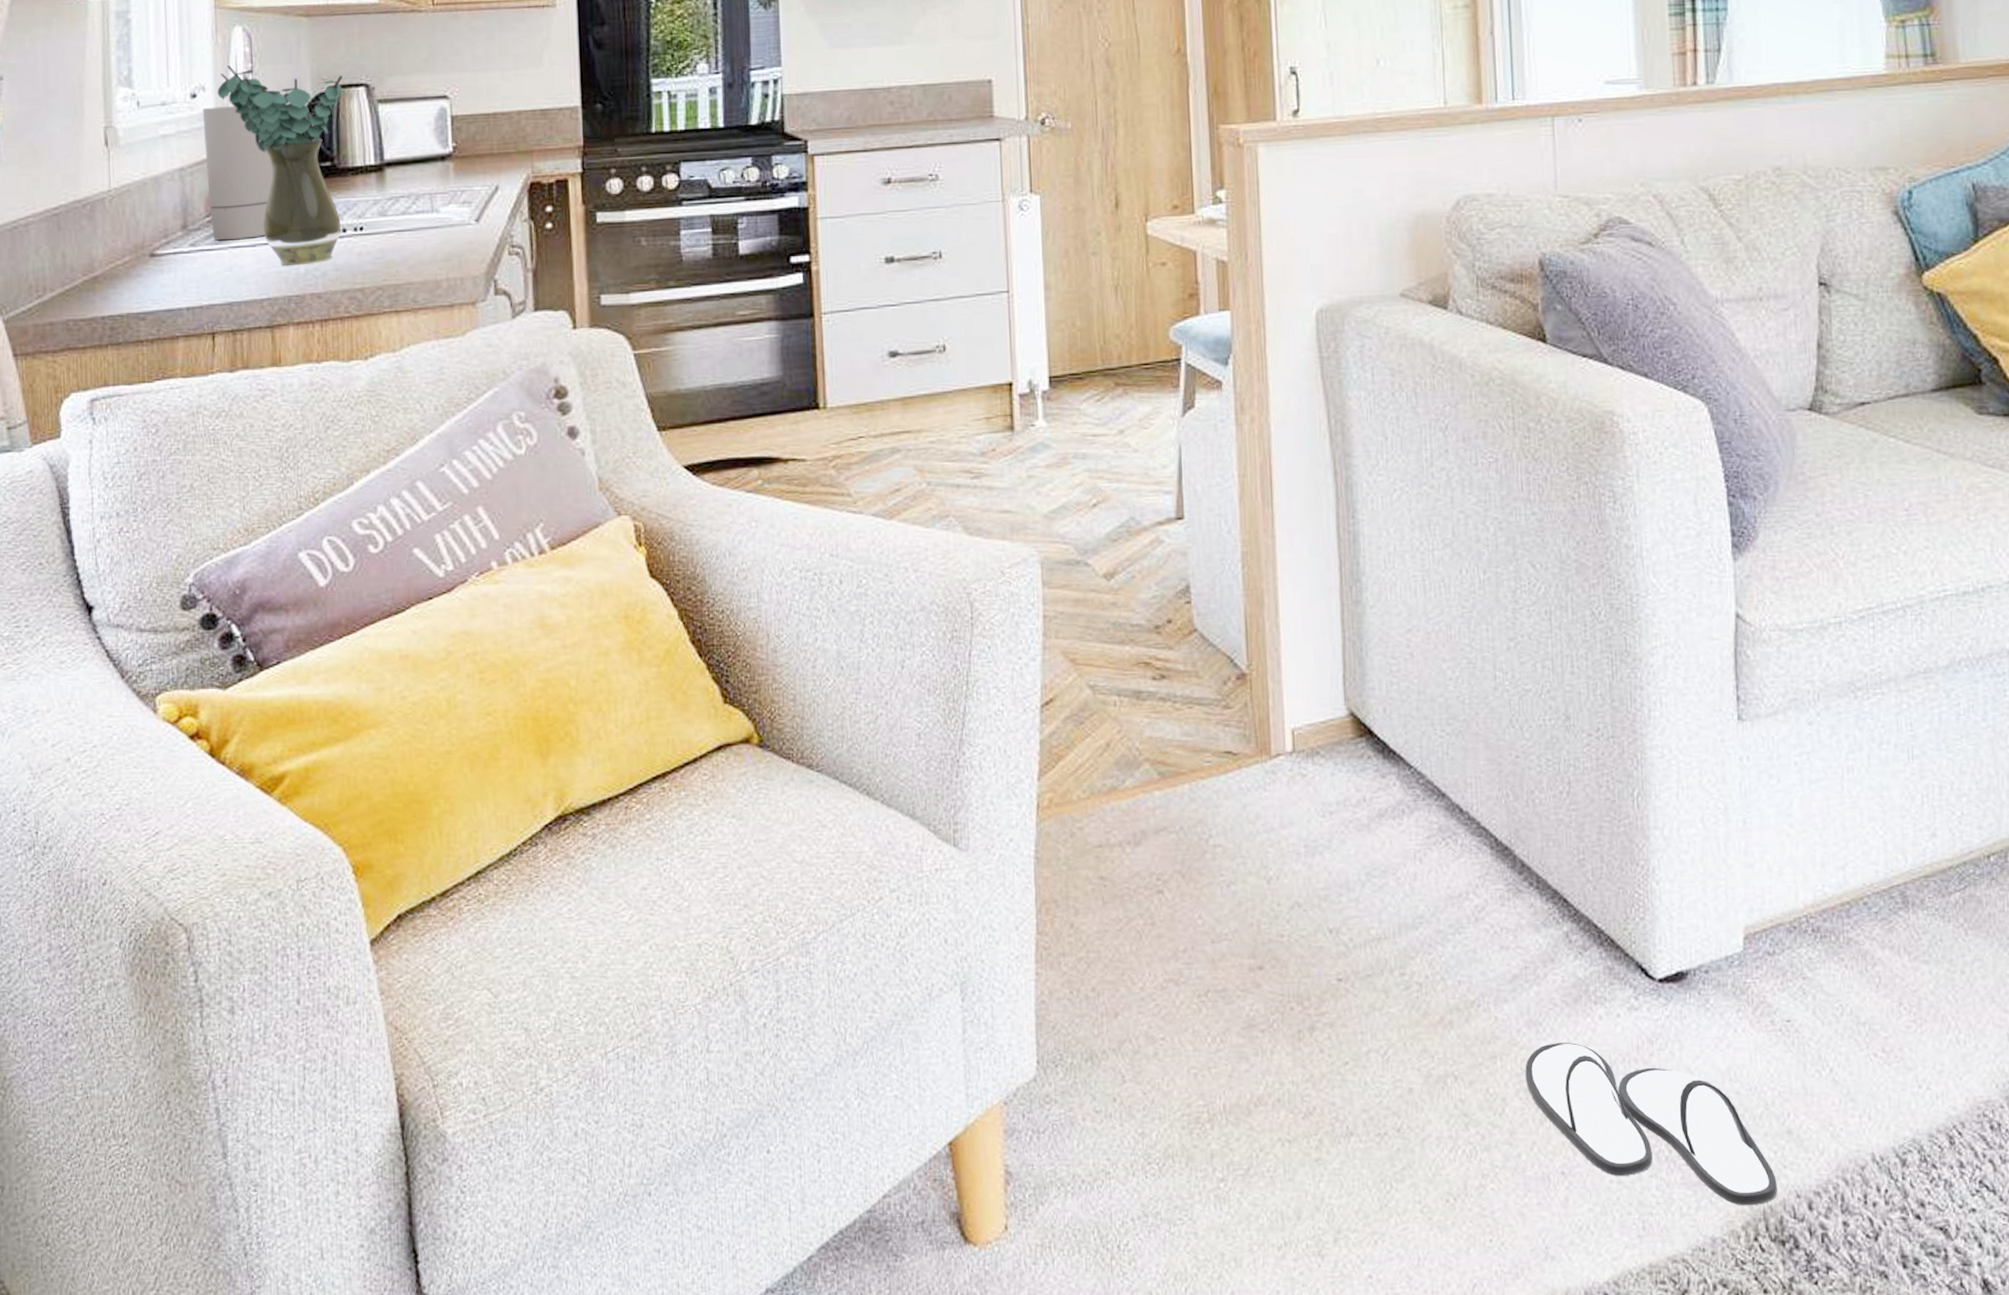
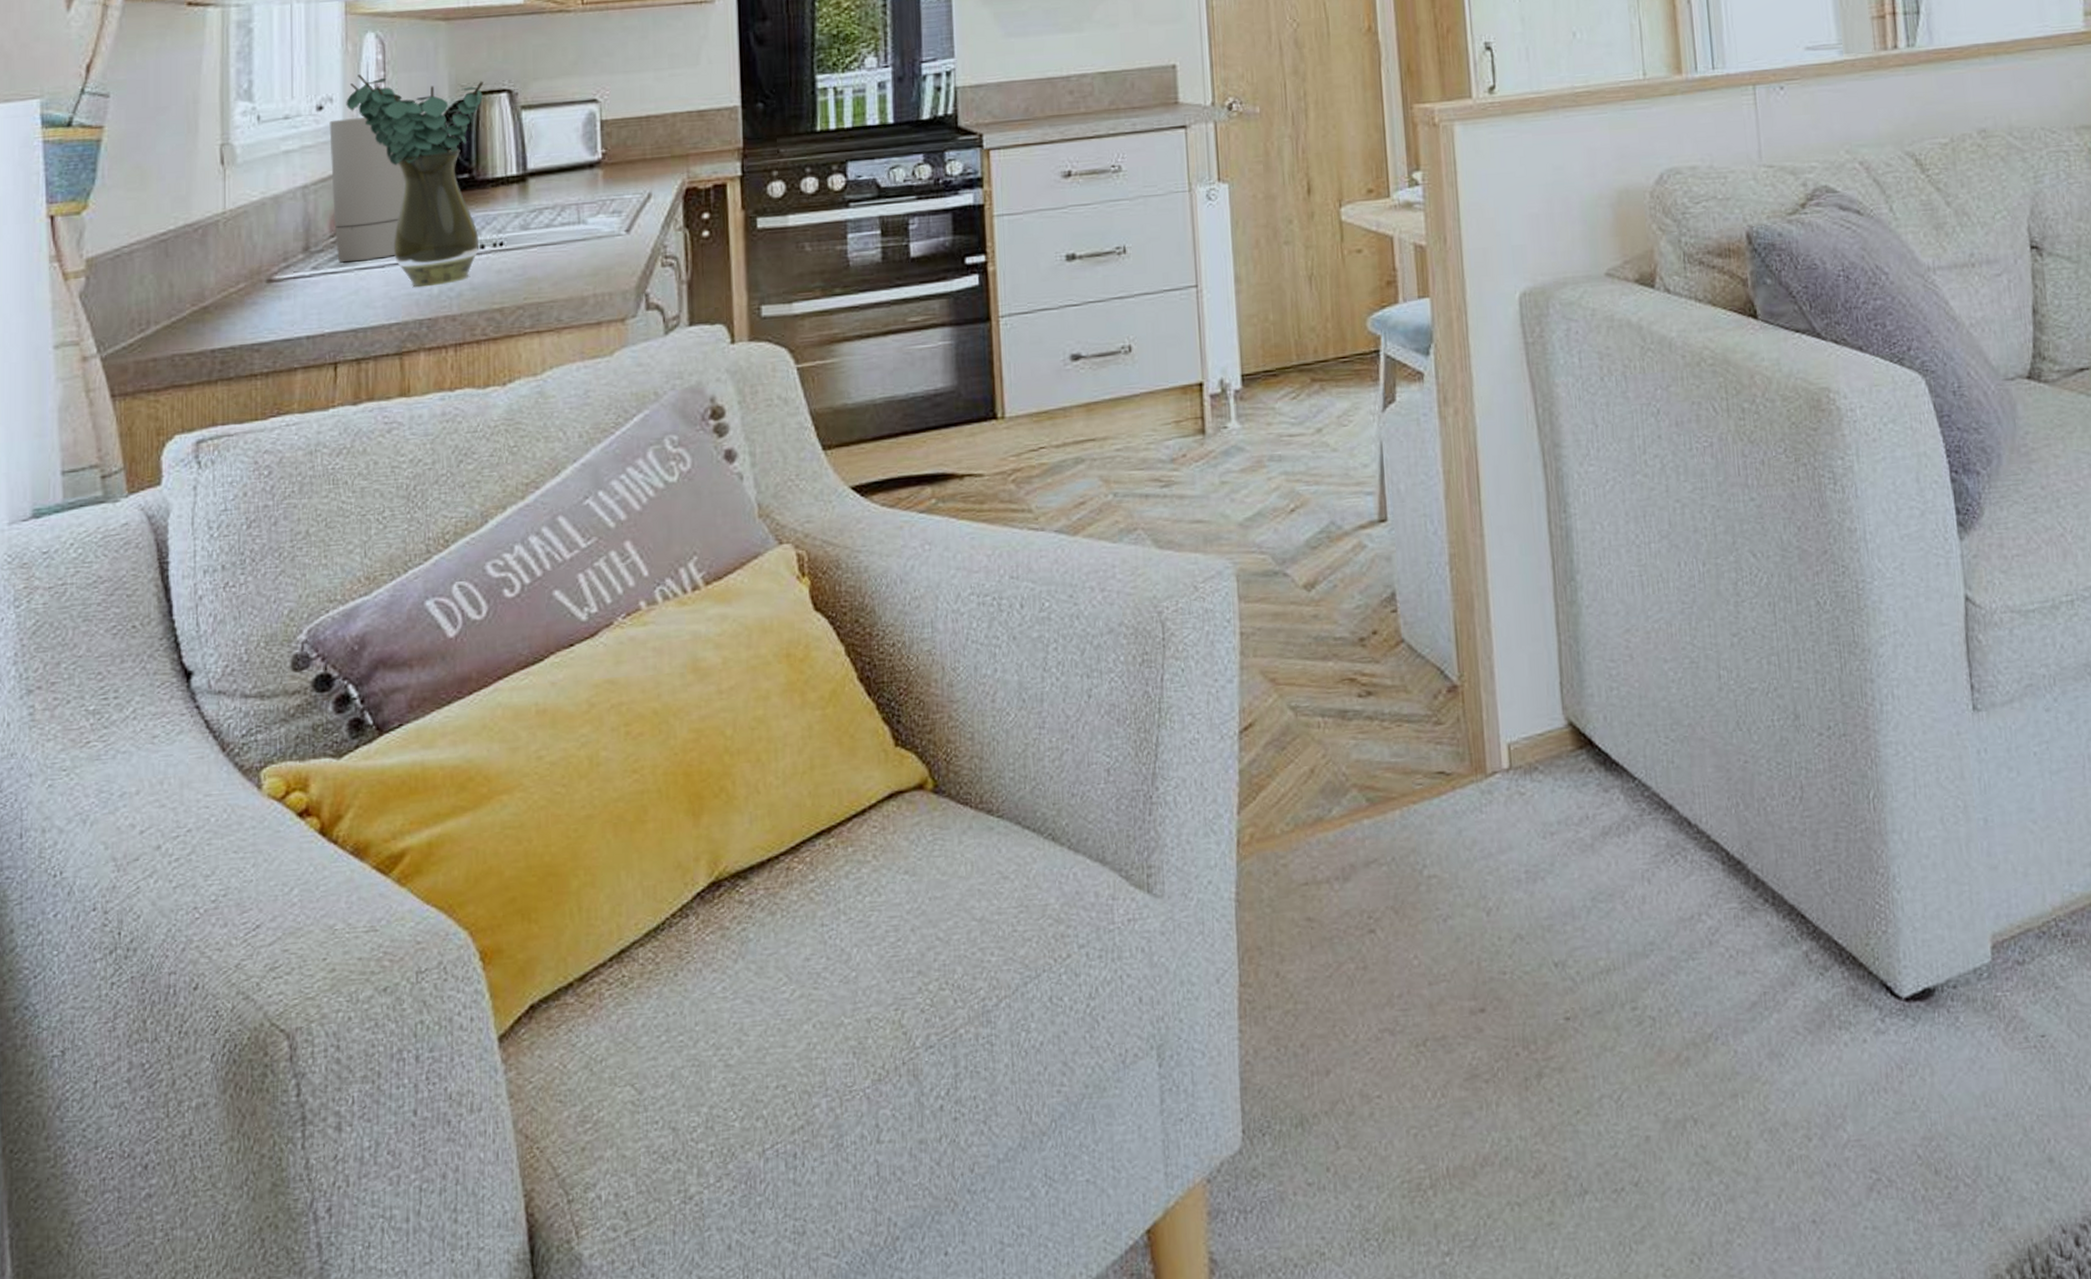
slippers: present [1525,1043,1778,1206] -> none [1769,1074,2043,1246]

